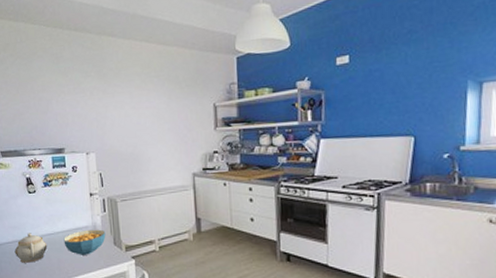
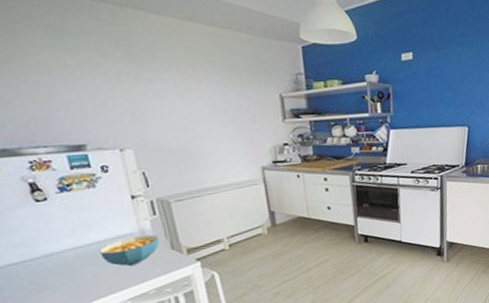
teapot: present [14,233,48,263] -> none [23,249,76,286]

